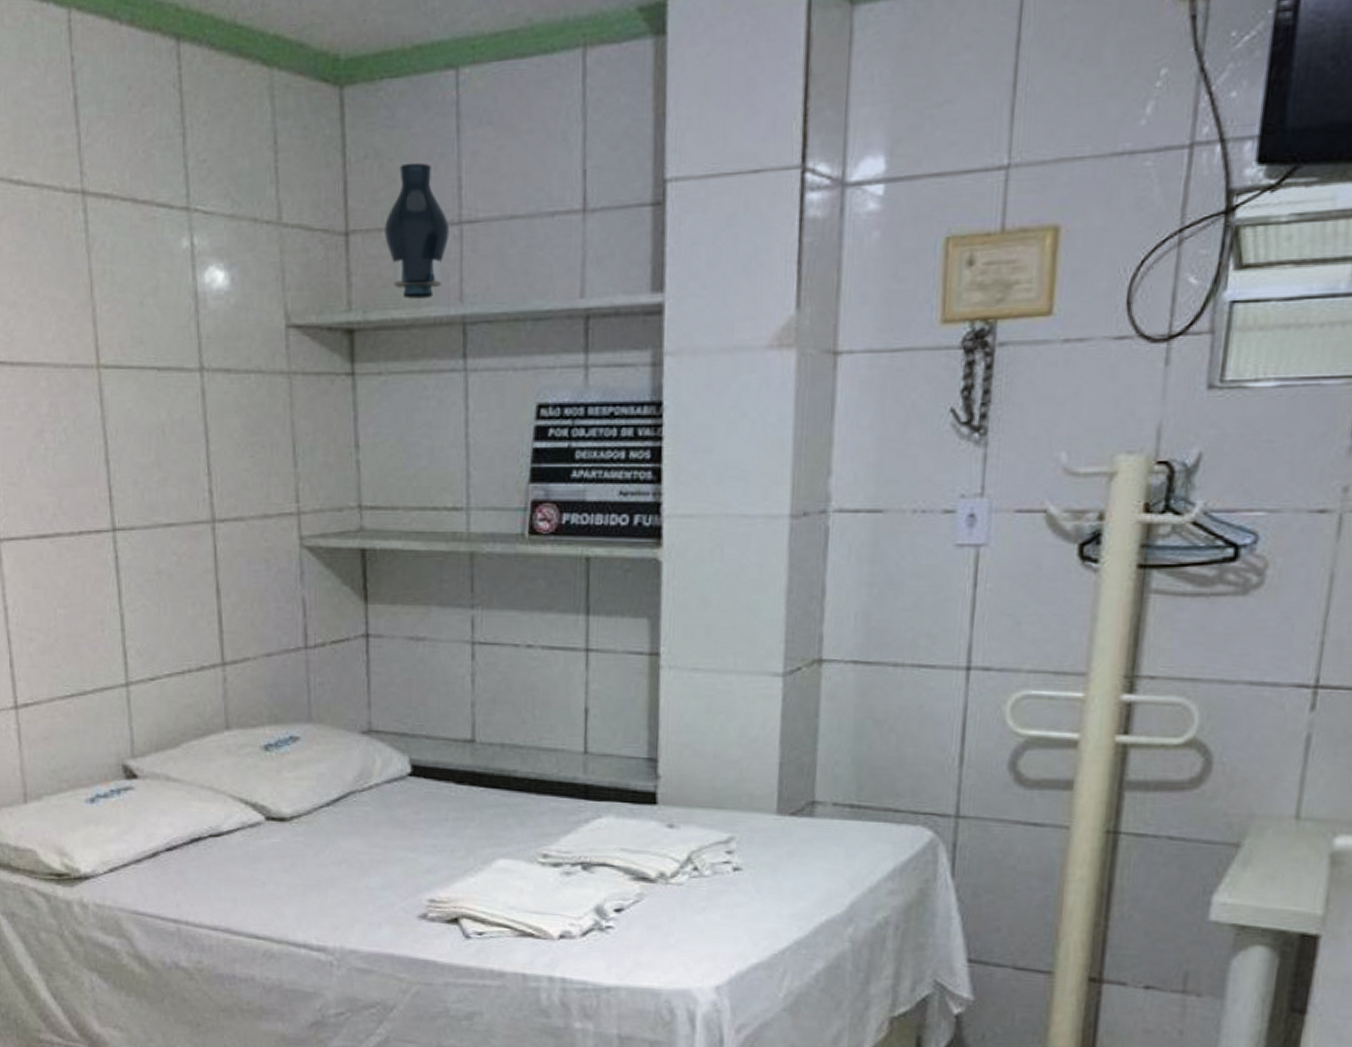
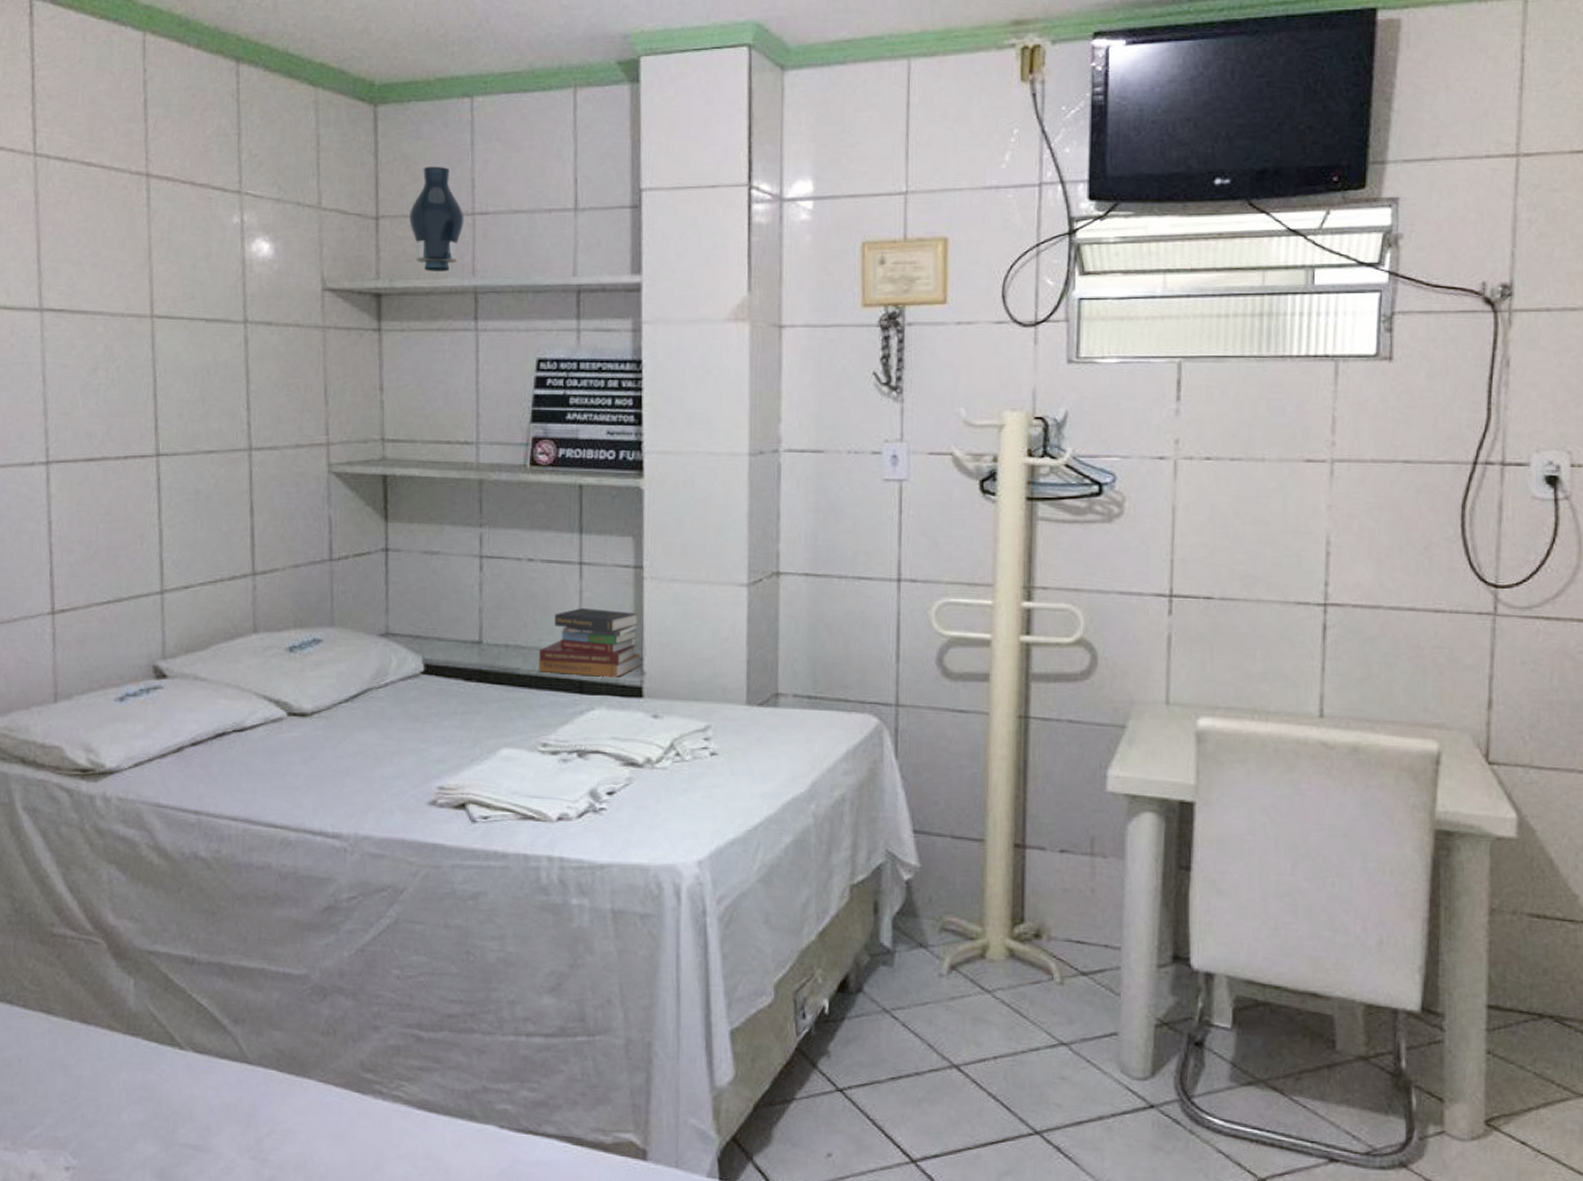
books: none [539,702,656,783] -> present [539,608,641,679]

